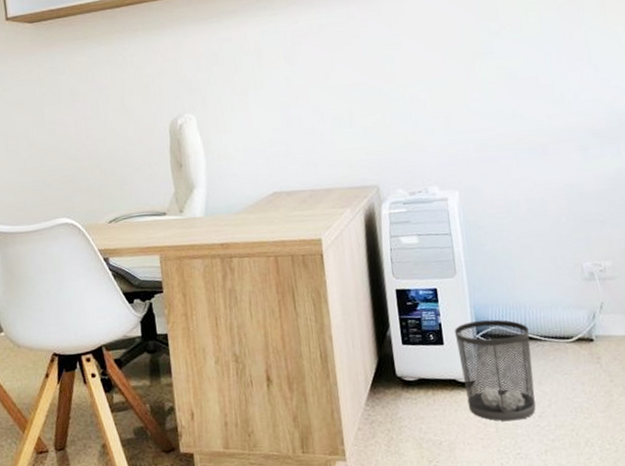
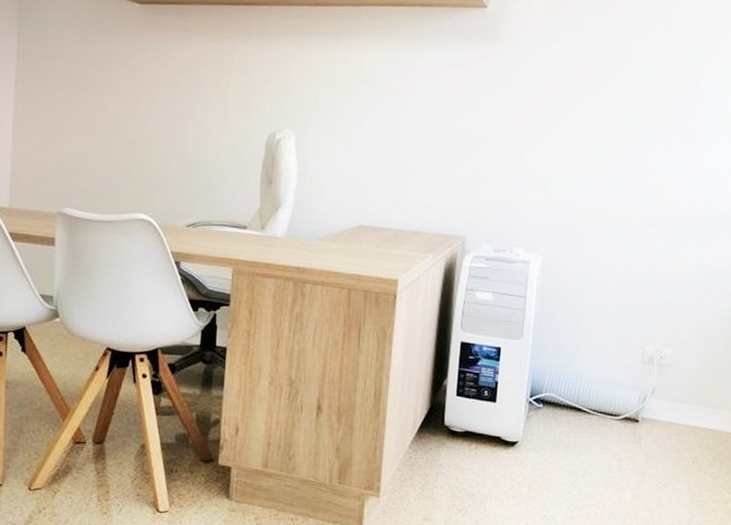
waste bin: present [454,319,536,421] -> none [507,385,580,485]

